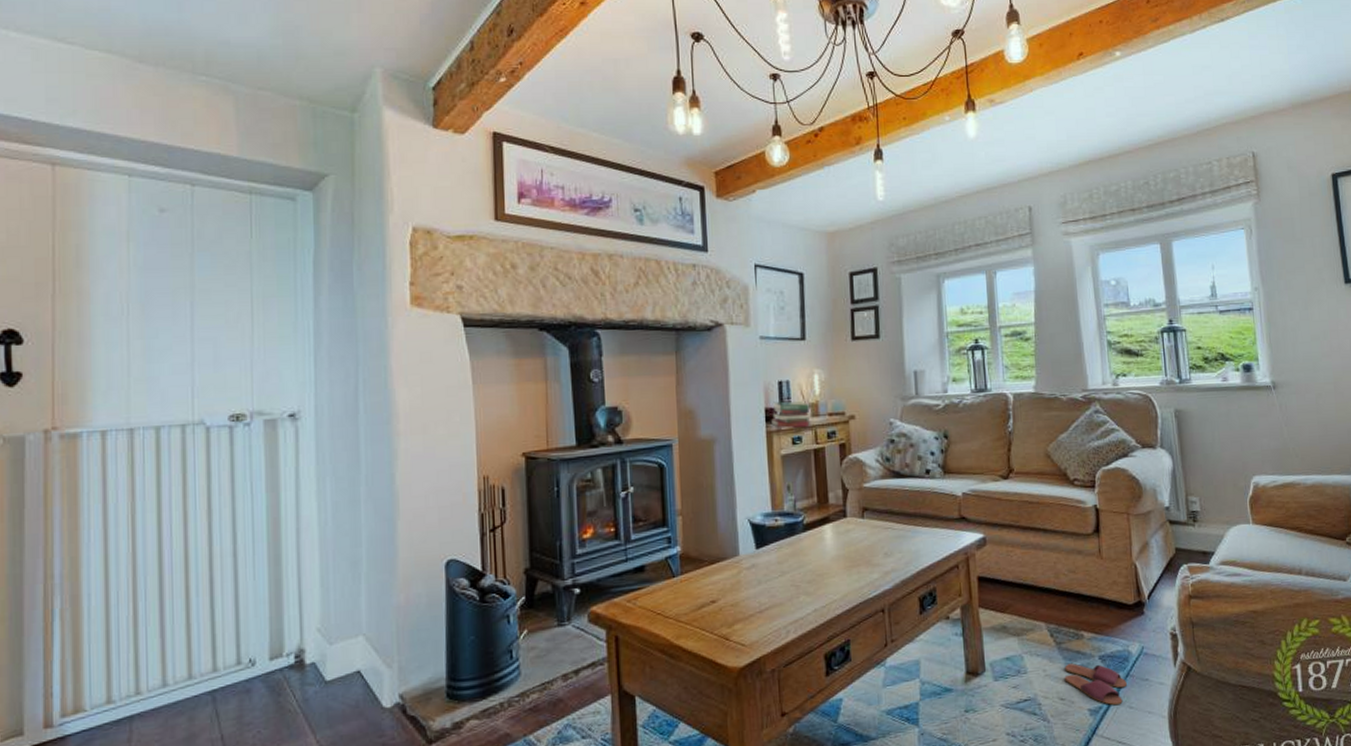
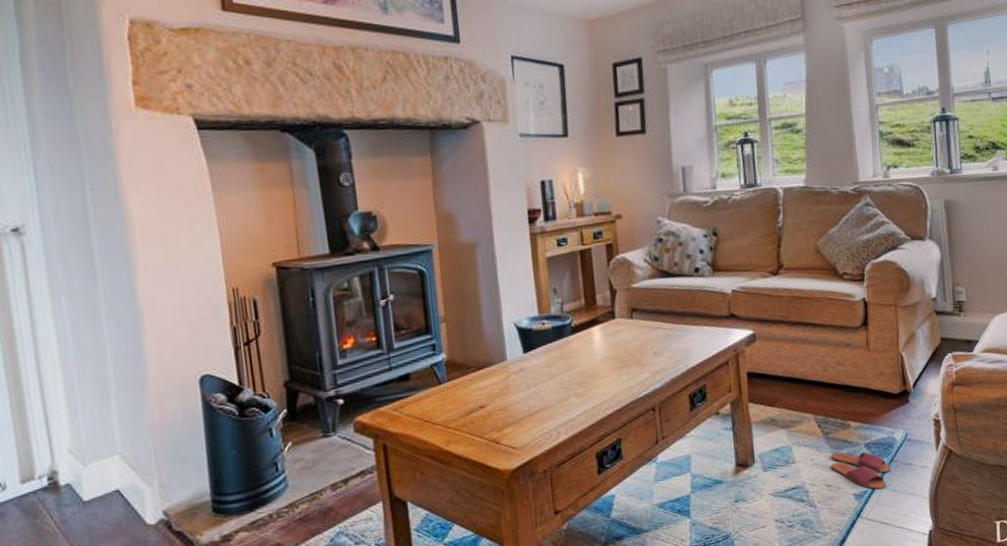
books: present [771,401,810,428] -> none [535,201,575,230]

